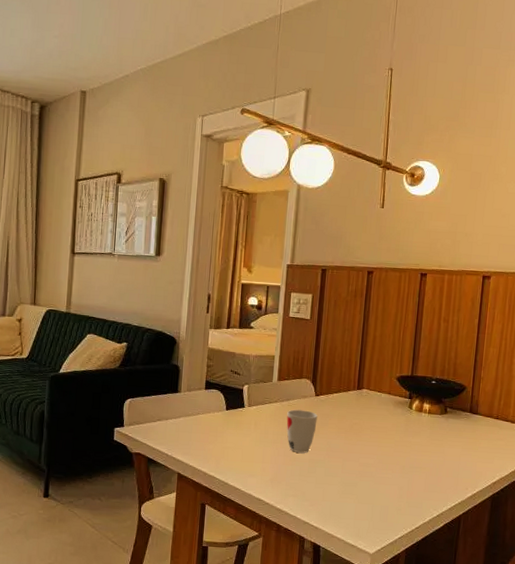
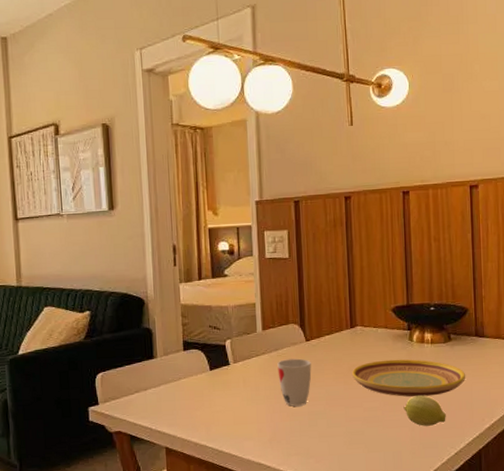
plate: none [353,422,456,461] -> present [352,359,466,397]
fruit: none [395,458,433,488] -> present [403,395,446,426]

